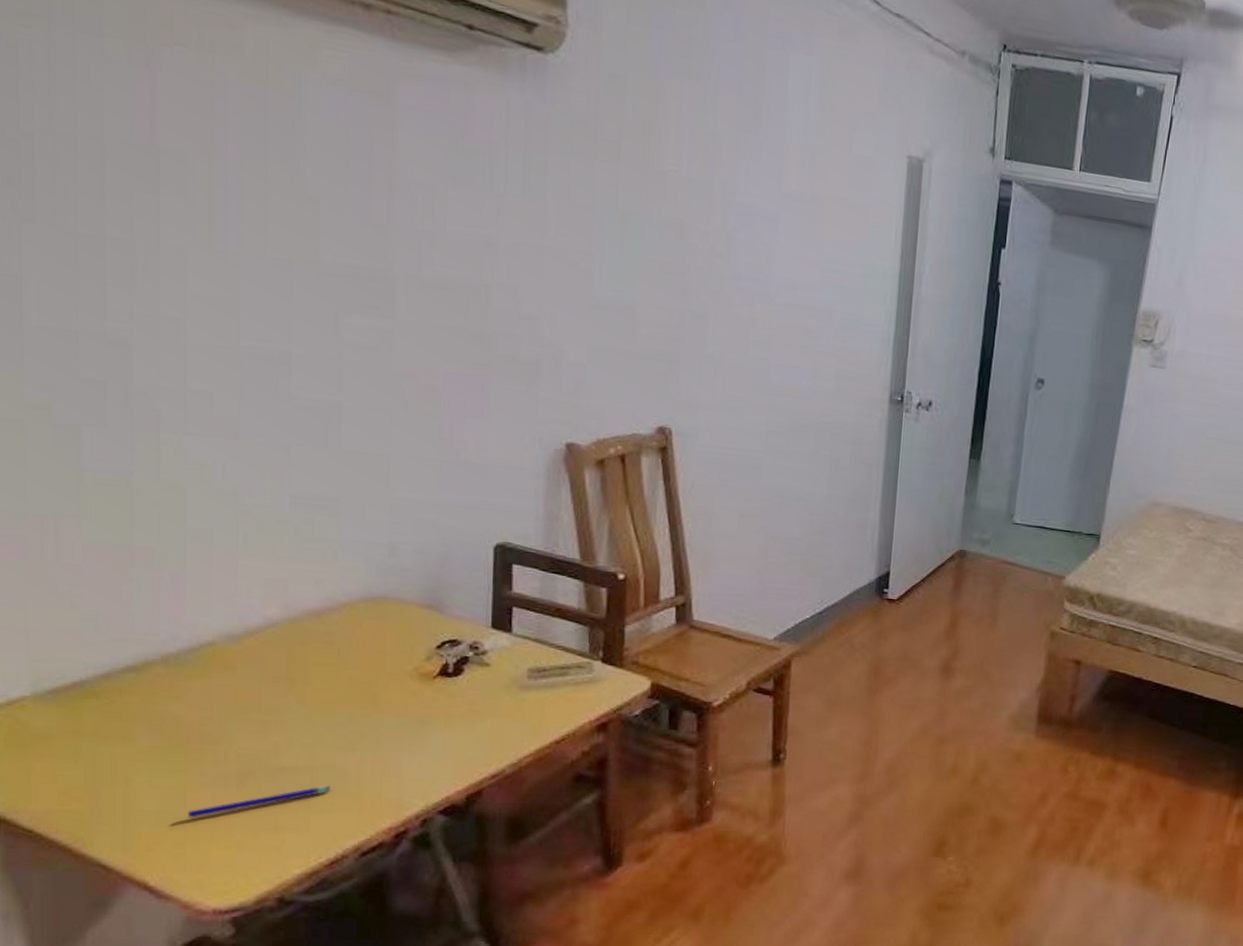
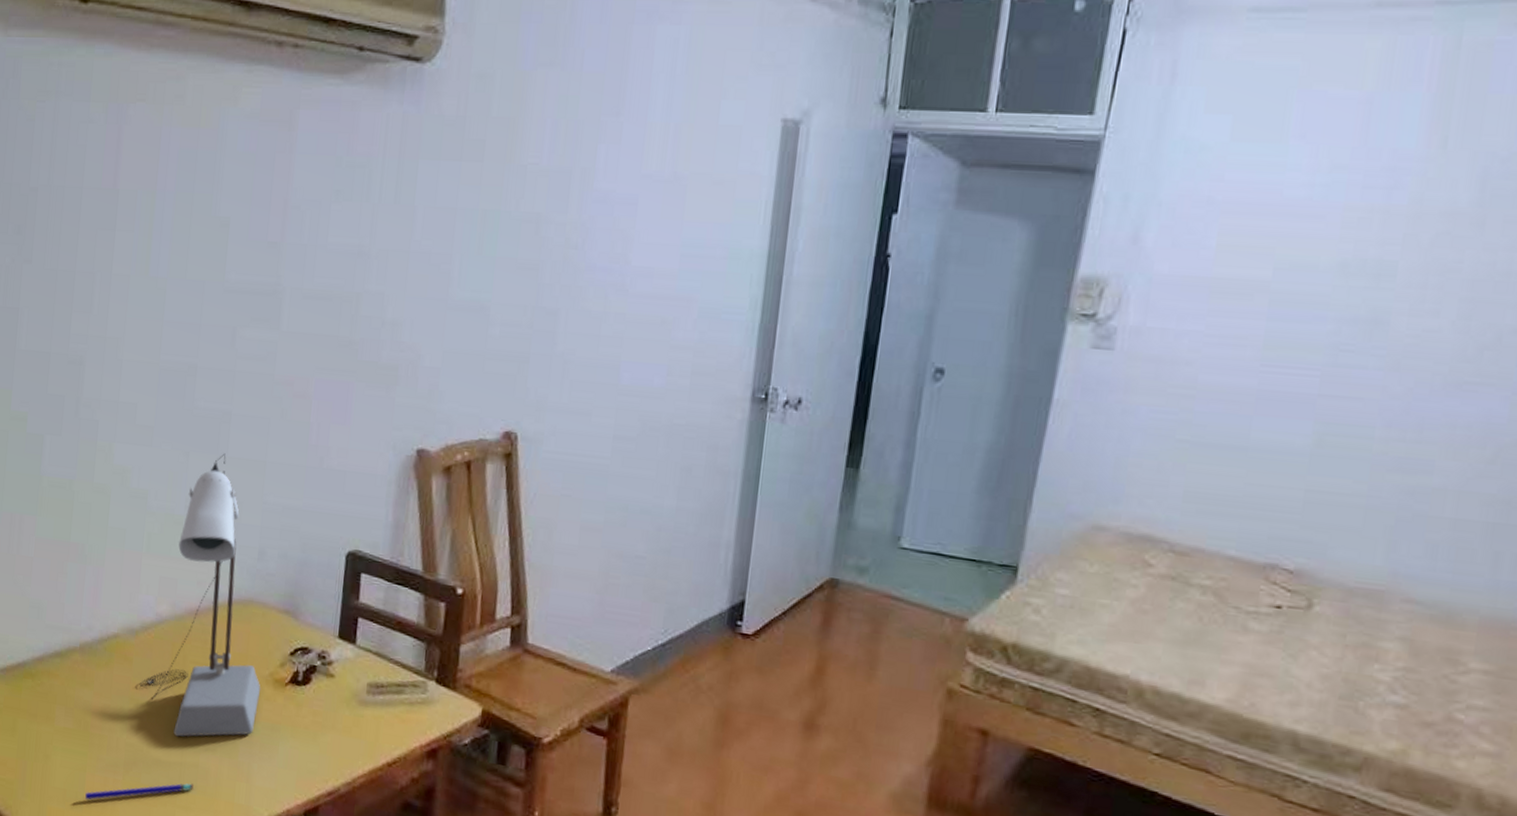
desk lamp: none [250,447,405,741] -> present [140,453,261,737]

